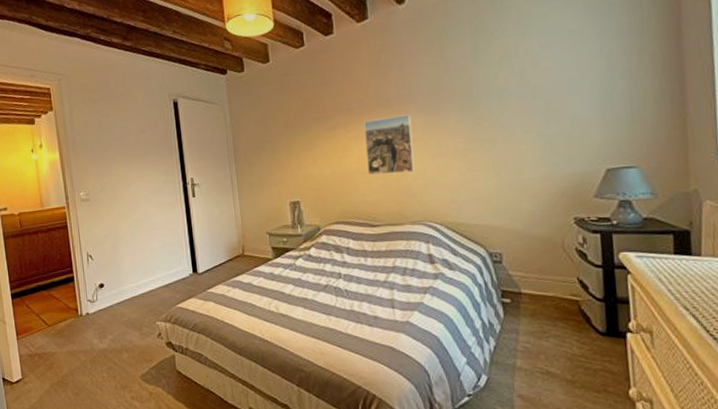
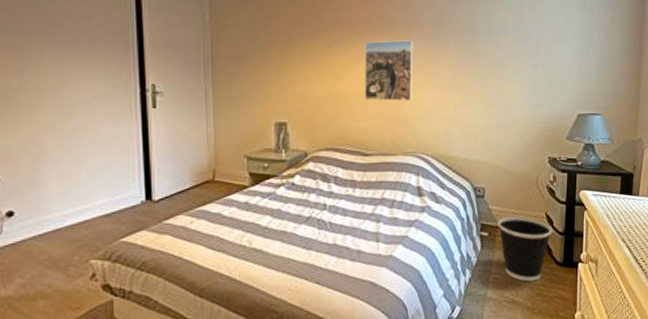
wastebasket: none [520,281,588,352] -> present [498,216,552,282]

